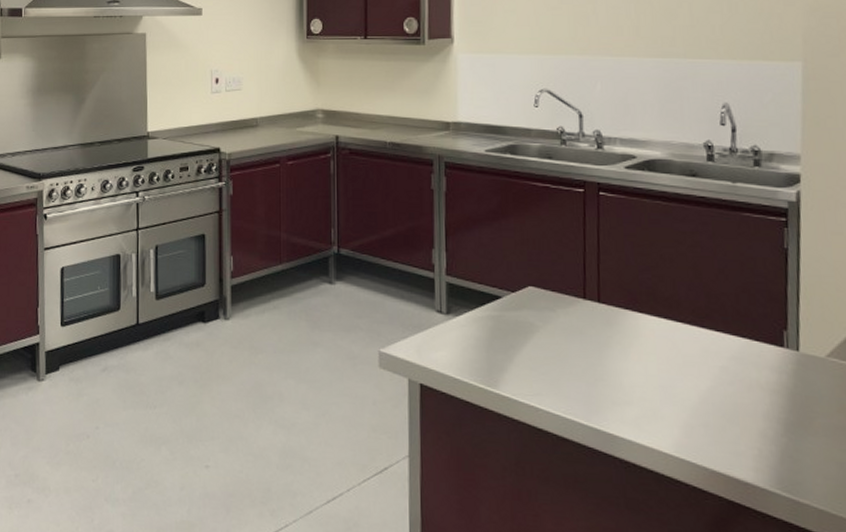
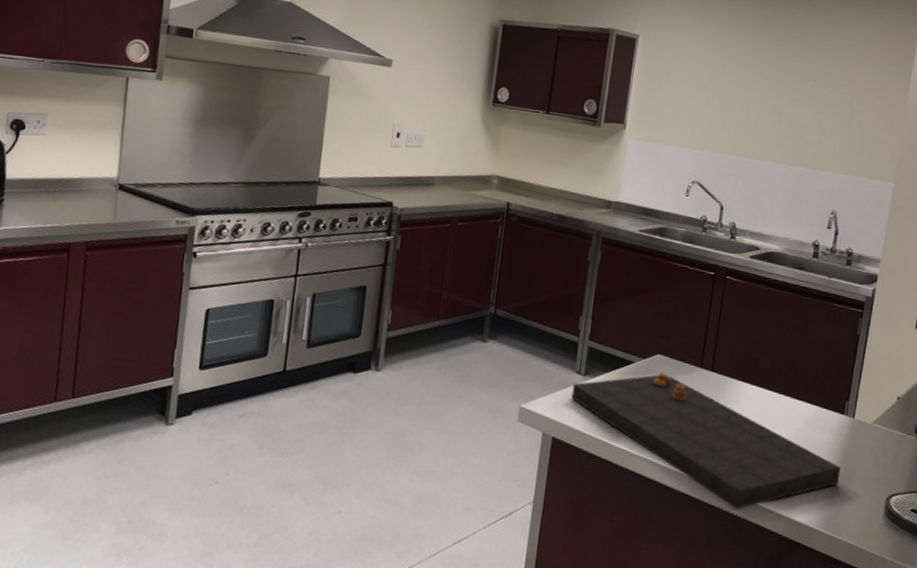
cutting board: none [435,307,792,465] -> present [571,372,841,509]

